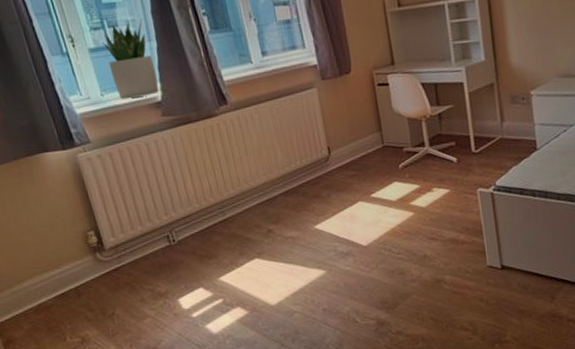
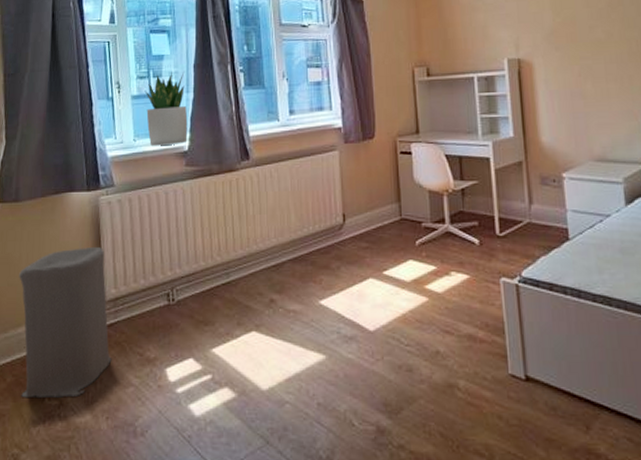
laundry basket: none [10,202,125,340] -> present [19,247,112,399]

